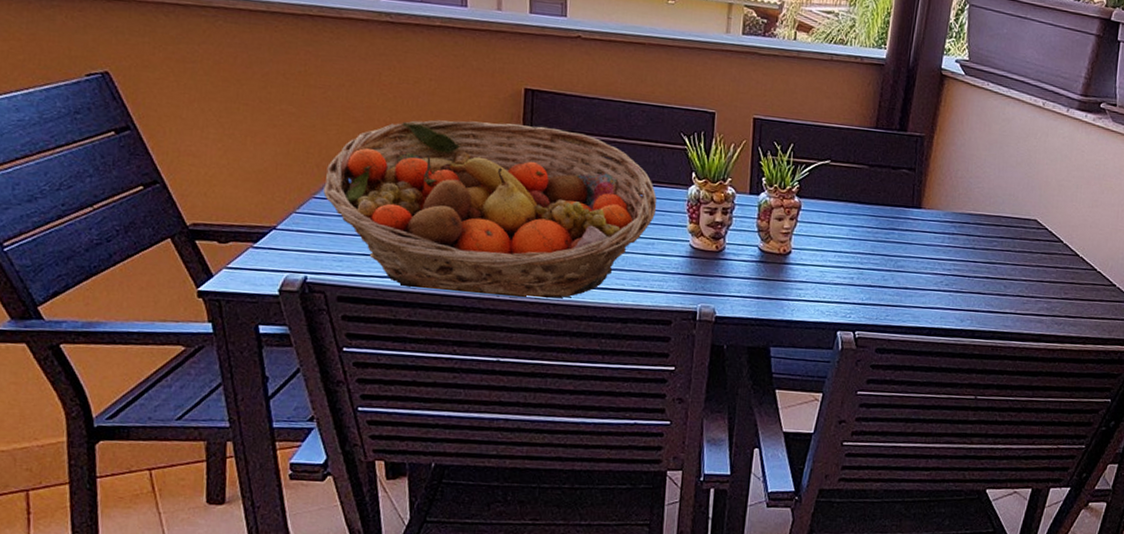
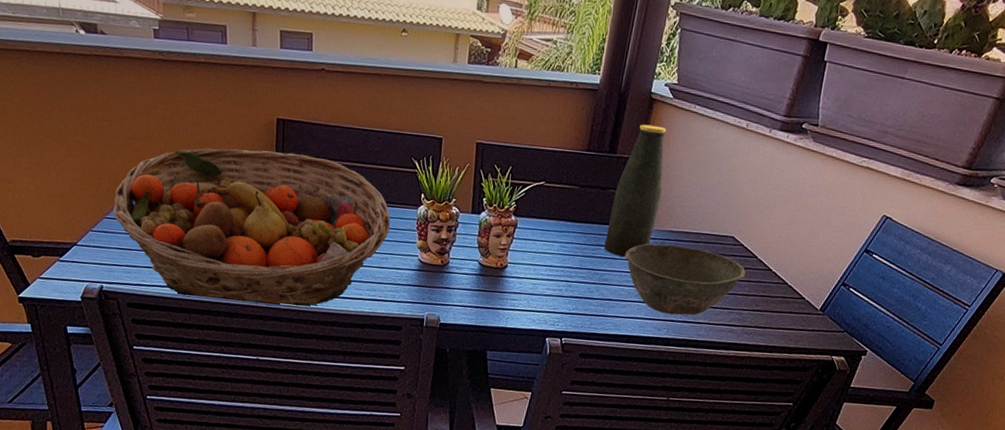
bottle: none [898,101,959,241] -> present [604,124,666,257]
bowl: none [920,227,1051,305] -> present [624,243,745,316]

